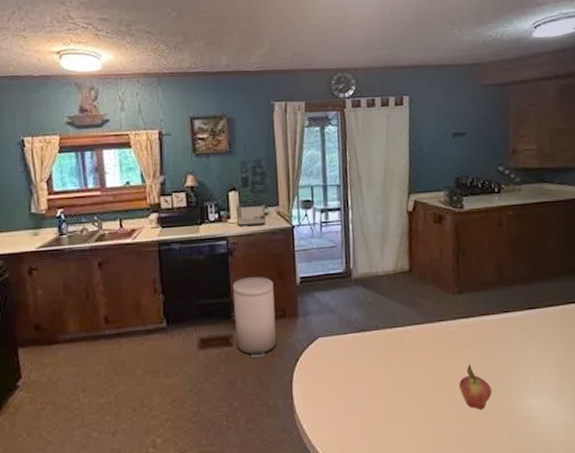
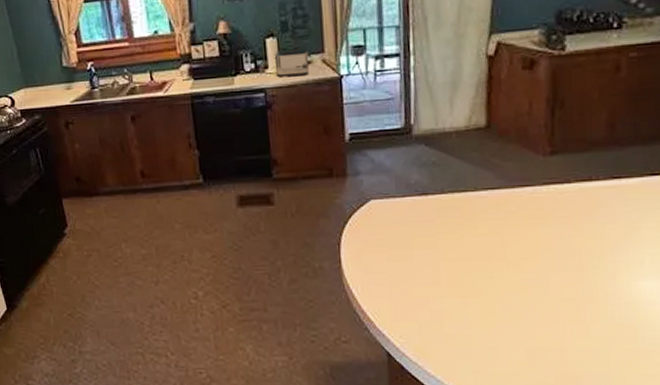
pedal bin: present [232,276,277,359] -> none [272,131,323,219]
fruit: present [458,363,492,410] -> none [544,236,589,288]

